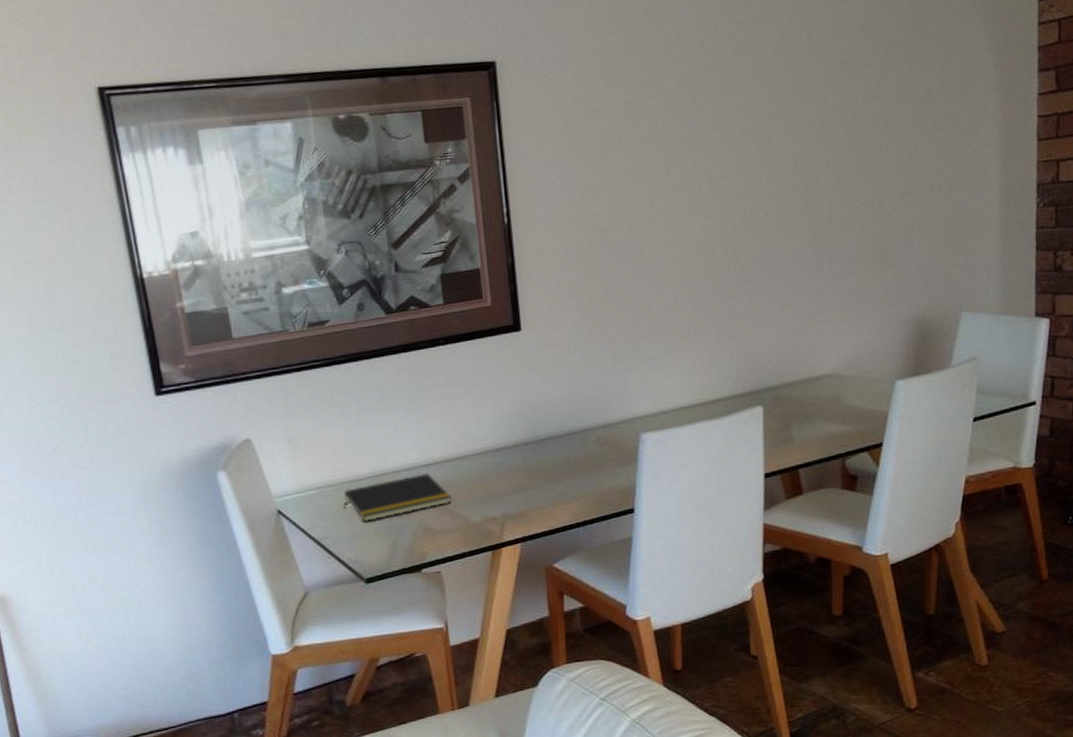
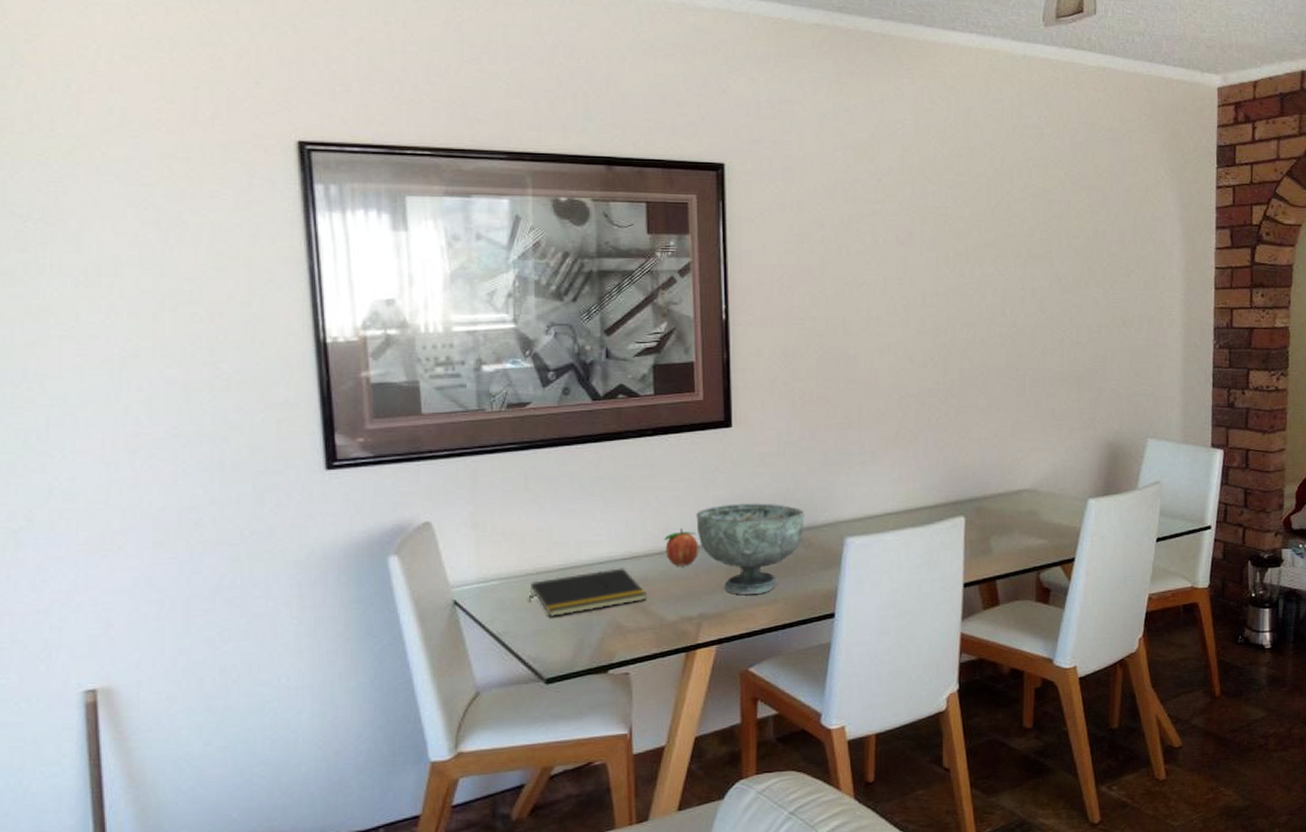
fruit: none [464,433,498,469] -> present [664,529,699,566]
decorative bowl: none [492,403,599,494] -> present [696,503,805,594]

